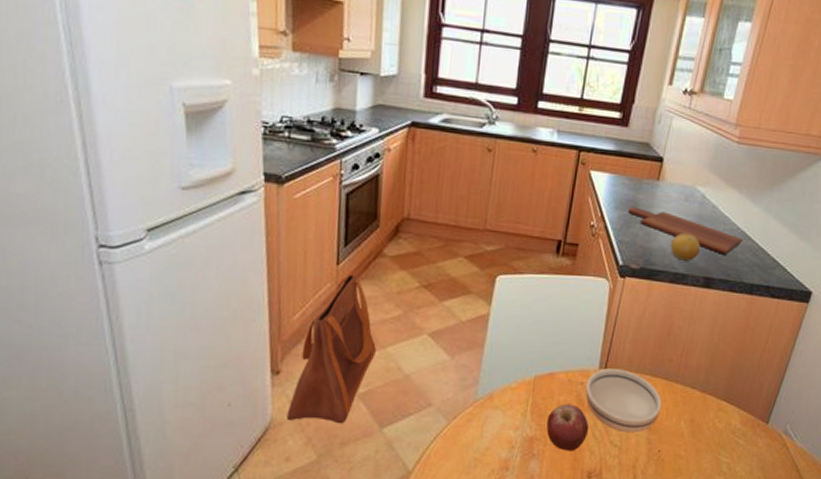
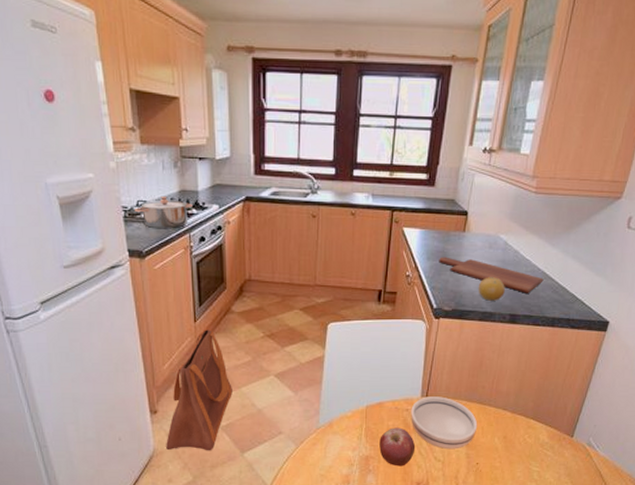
cooking pot: none [277,112,349,153] -> present [135,195,194,229]

